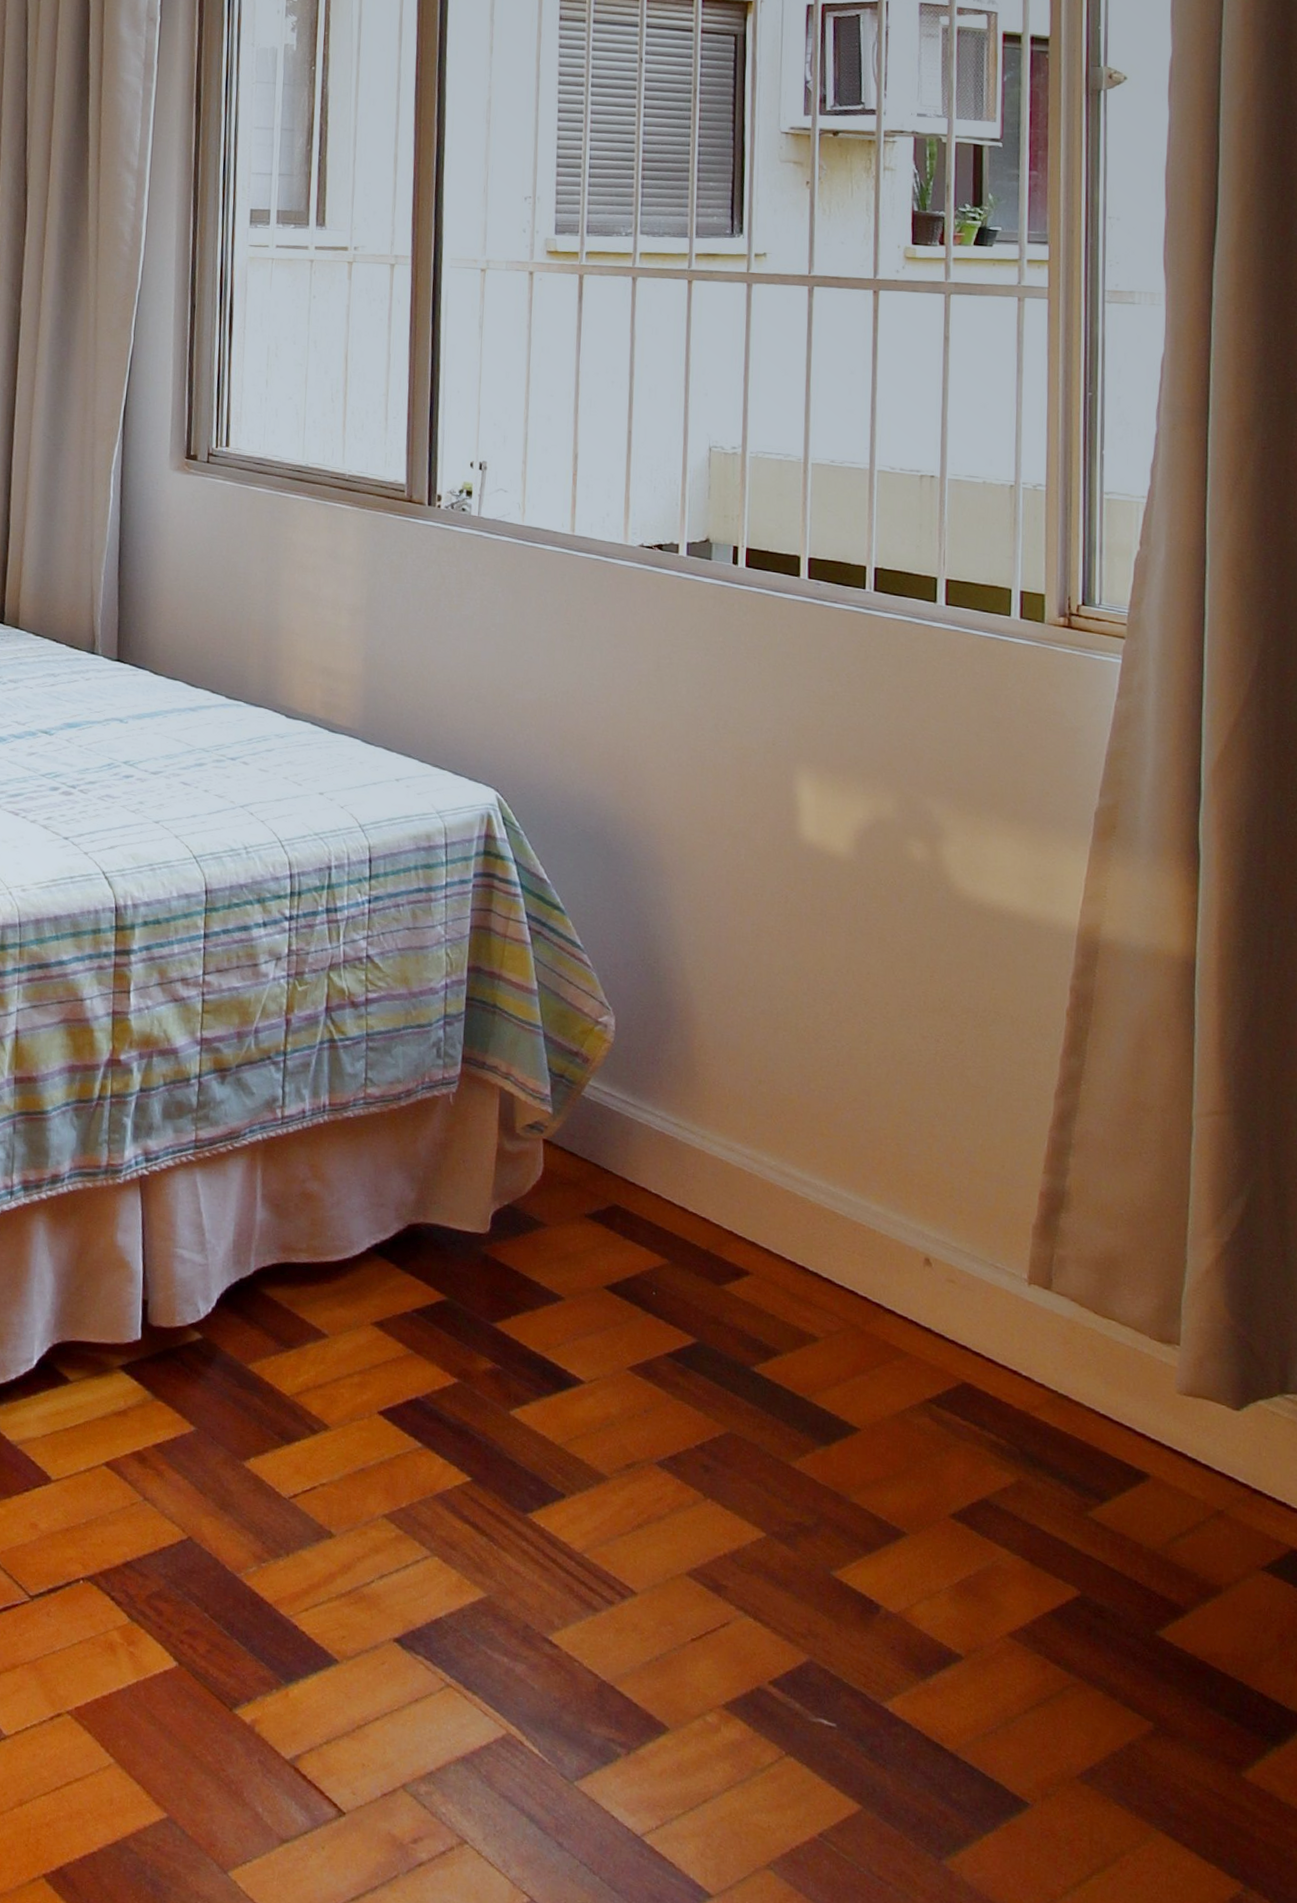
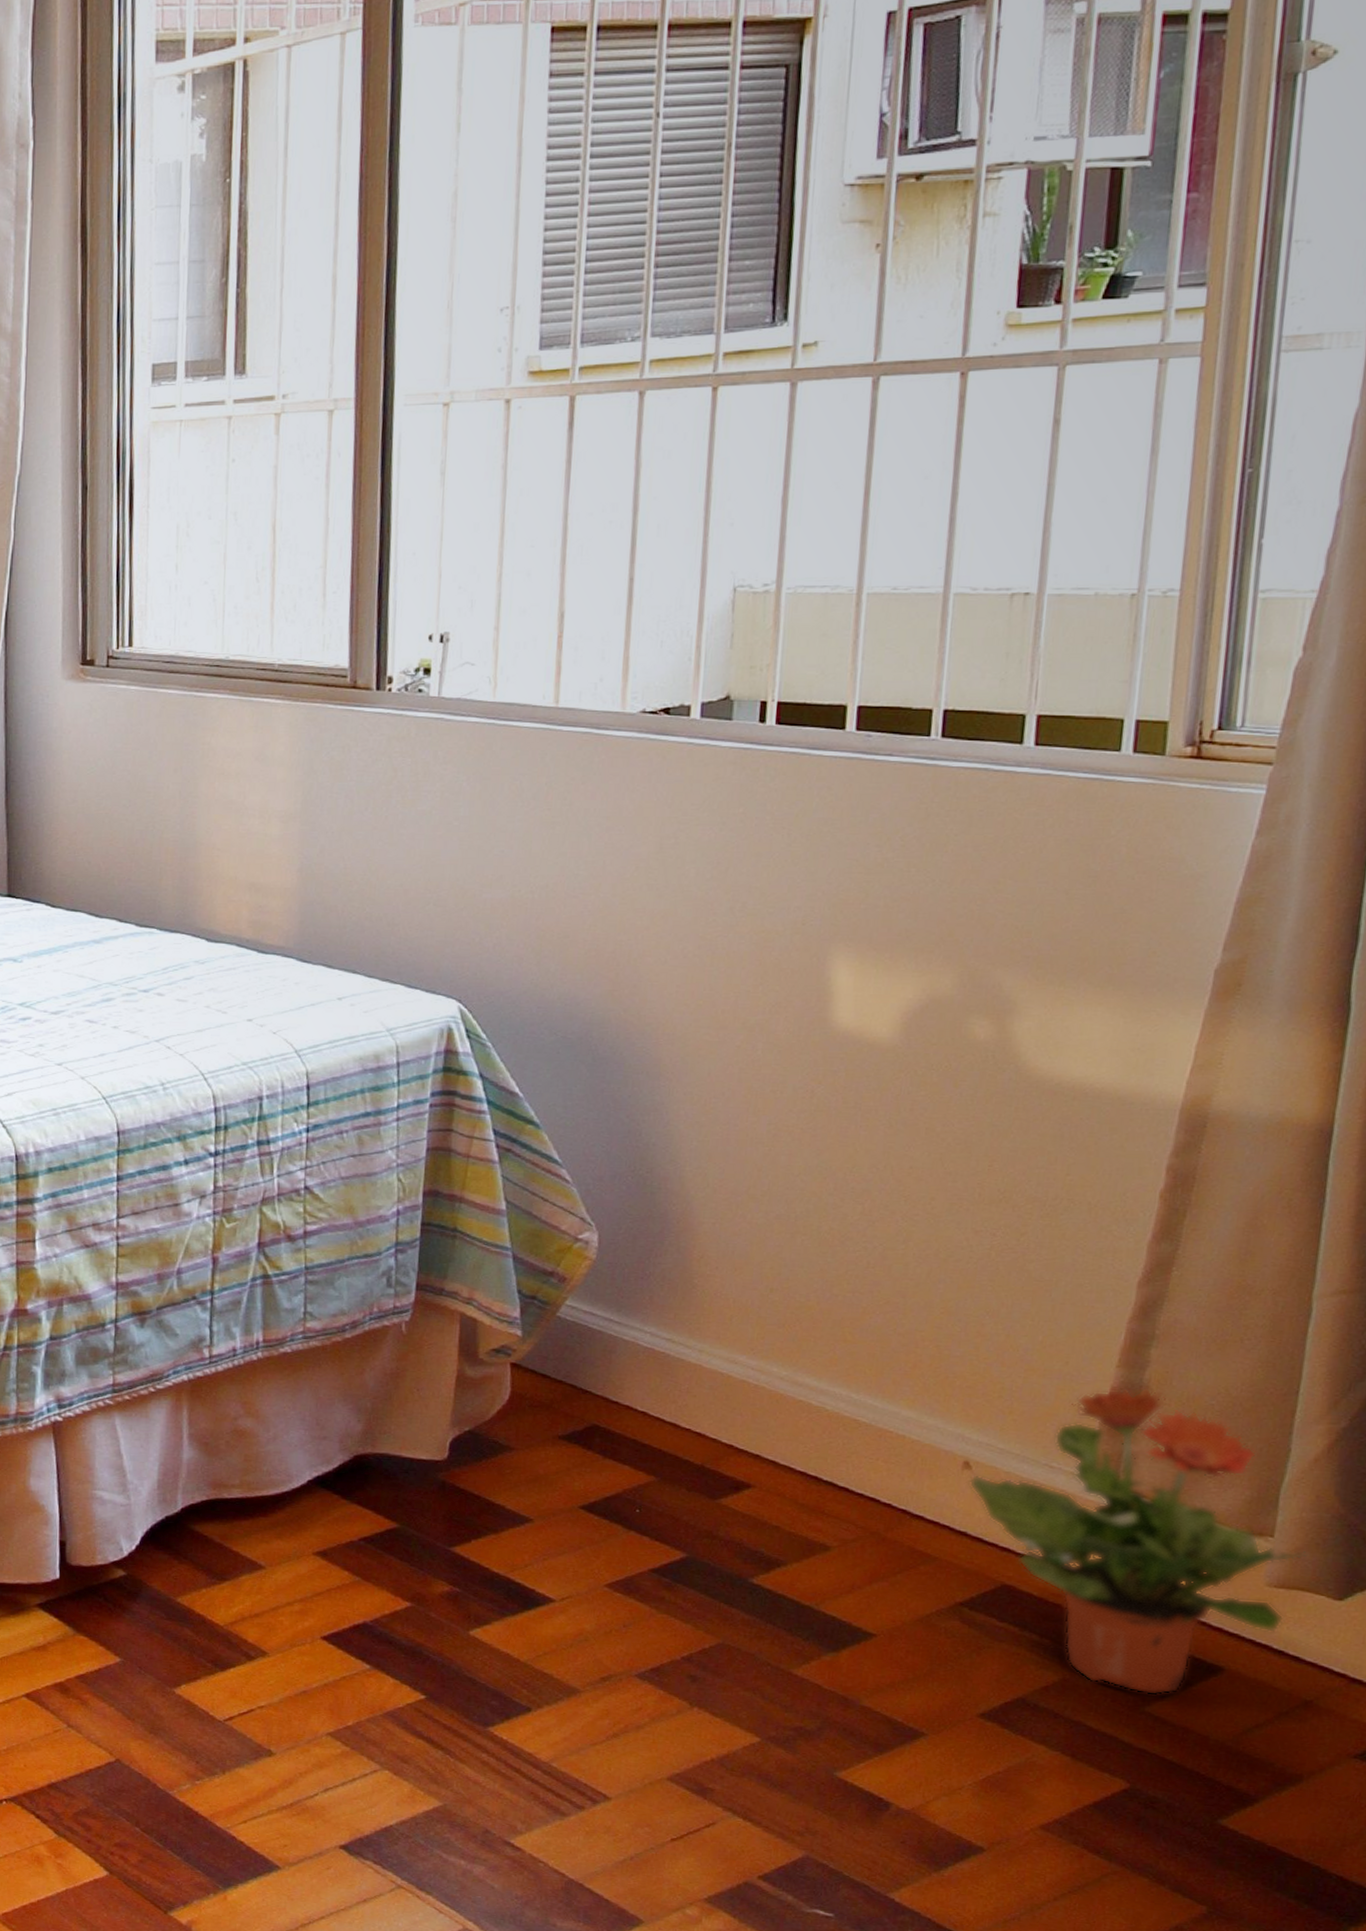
potted plant: none [930,1193,1208,1501] -> present [968,1387,1308,1696]

